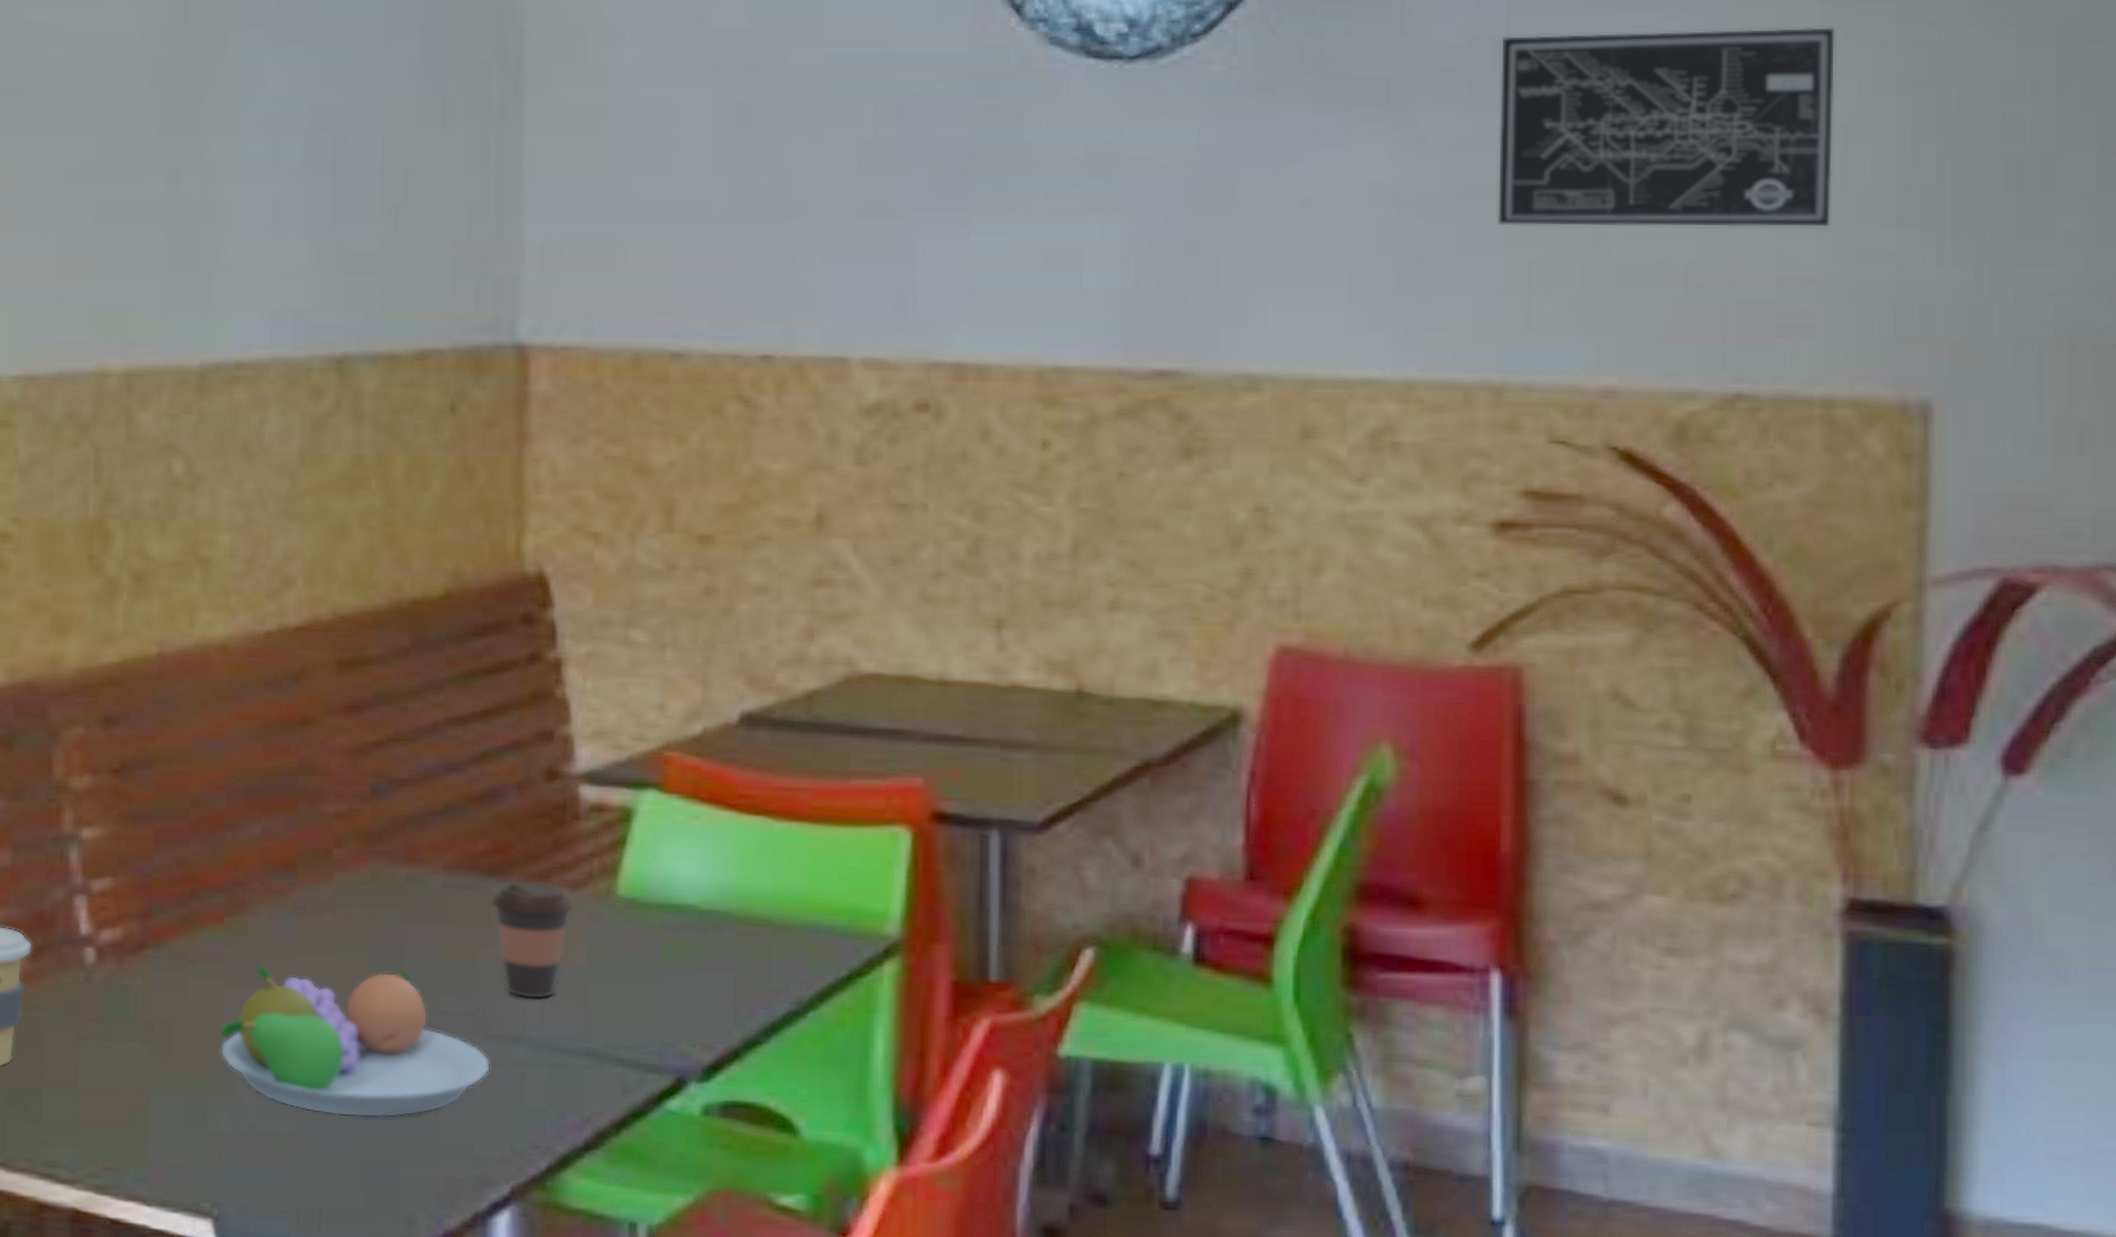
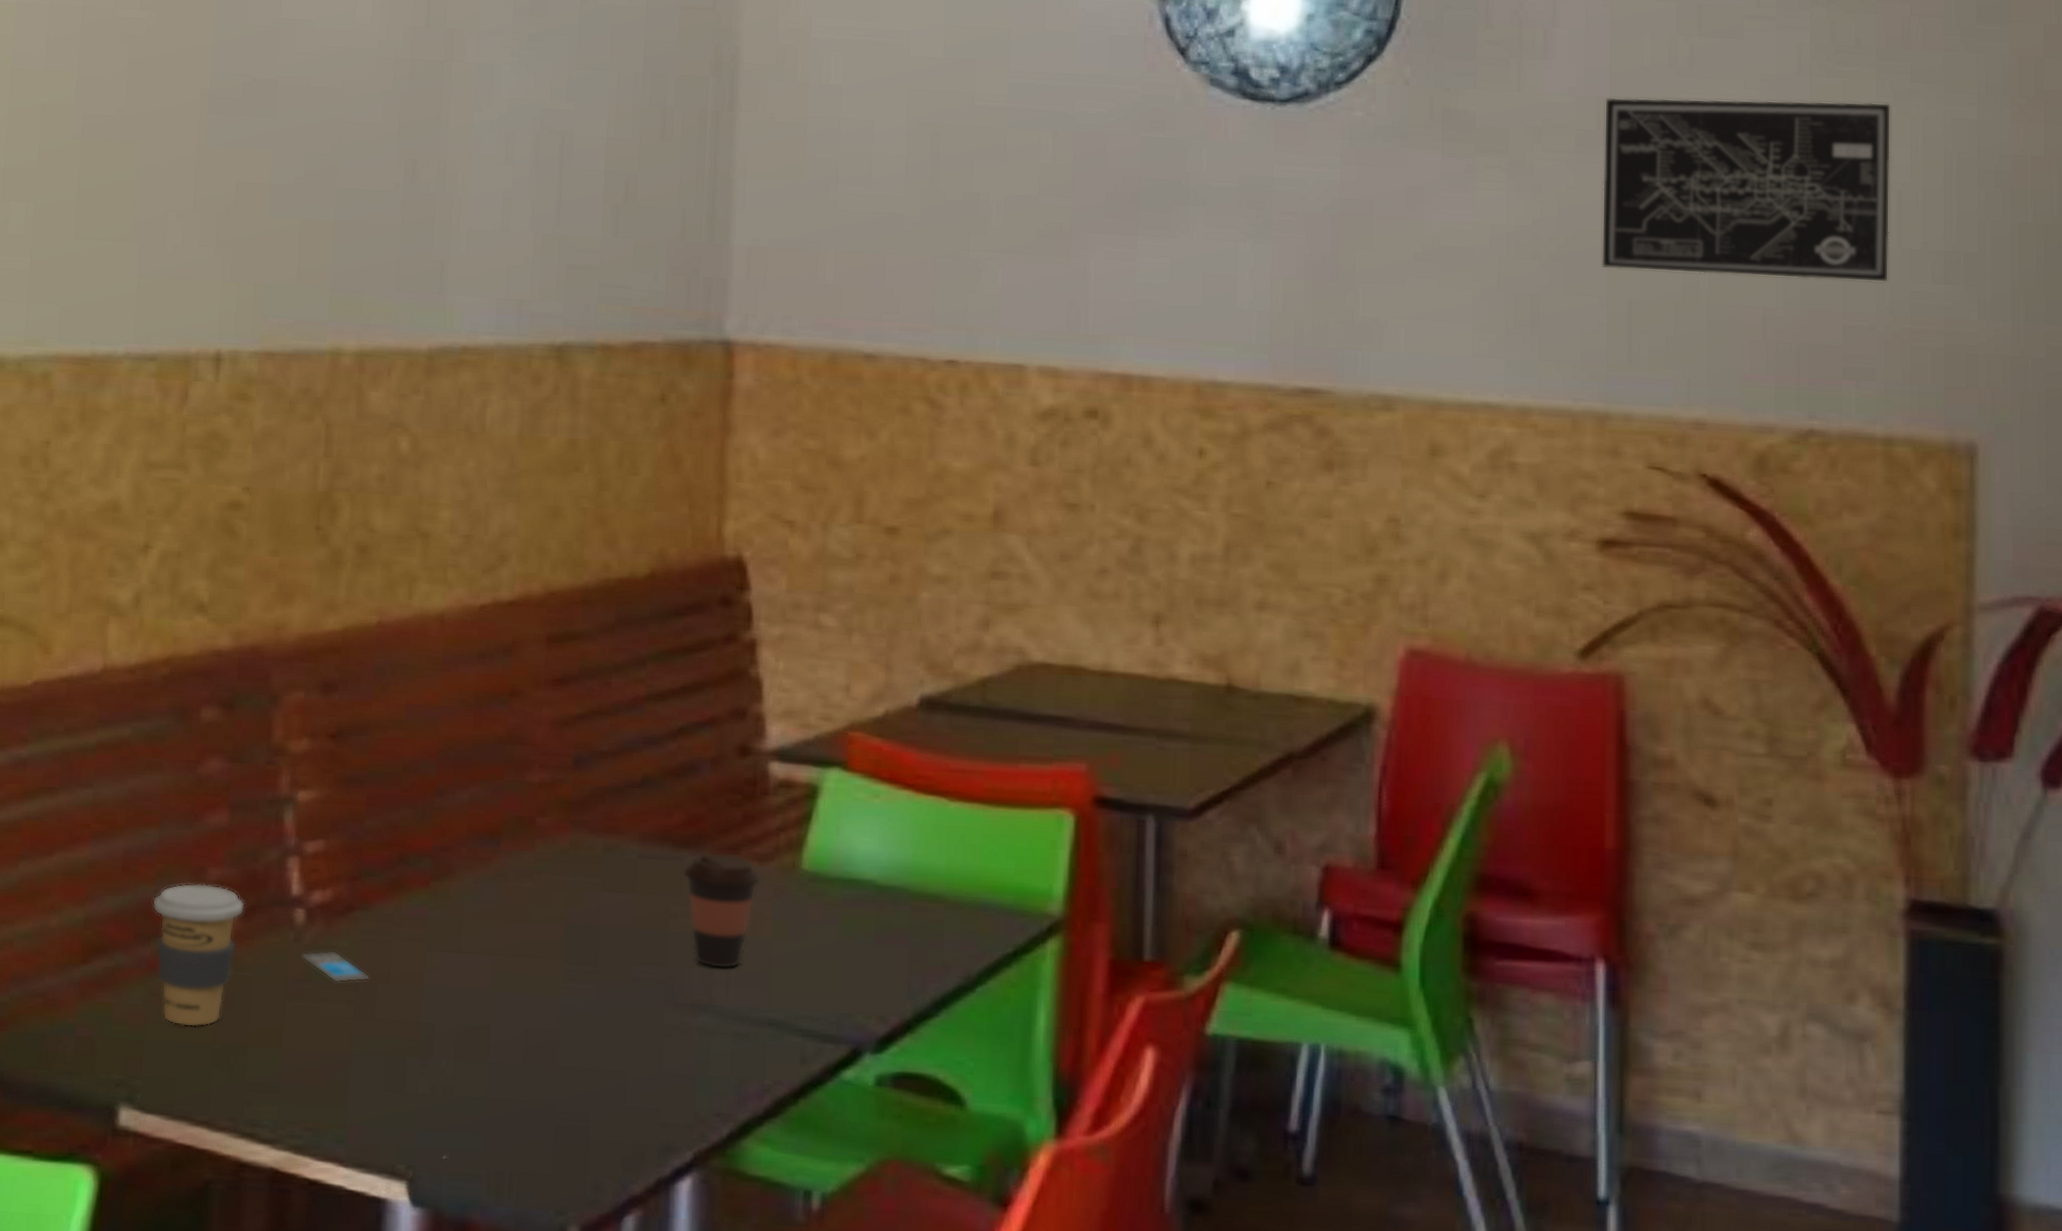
cell phone: none [94,989,251,1196] -> present [302,950,446,1158]
fruit bowl: present [219,965,491,1118] -> none [421,929,678,1083]

